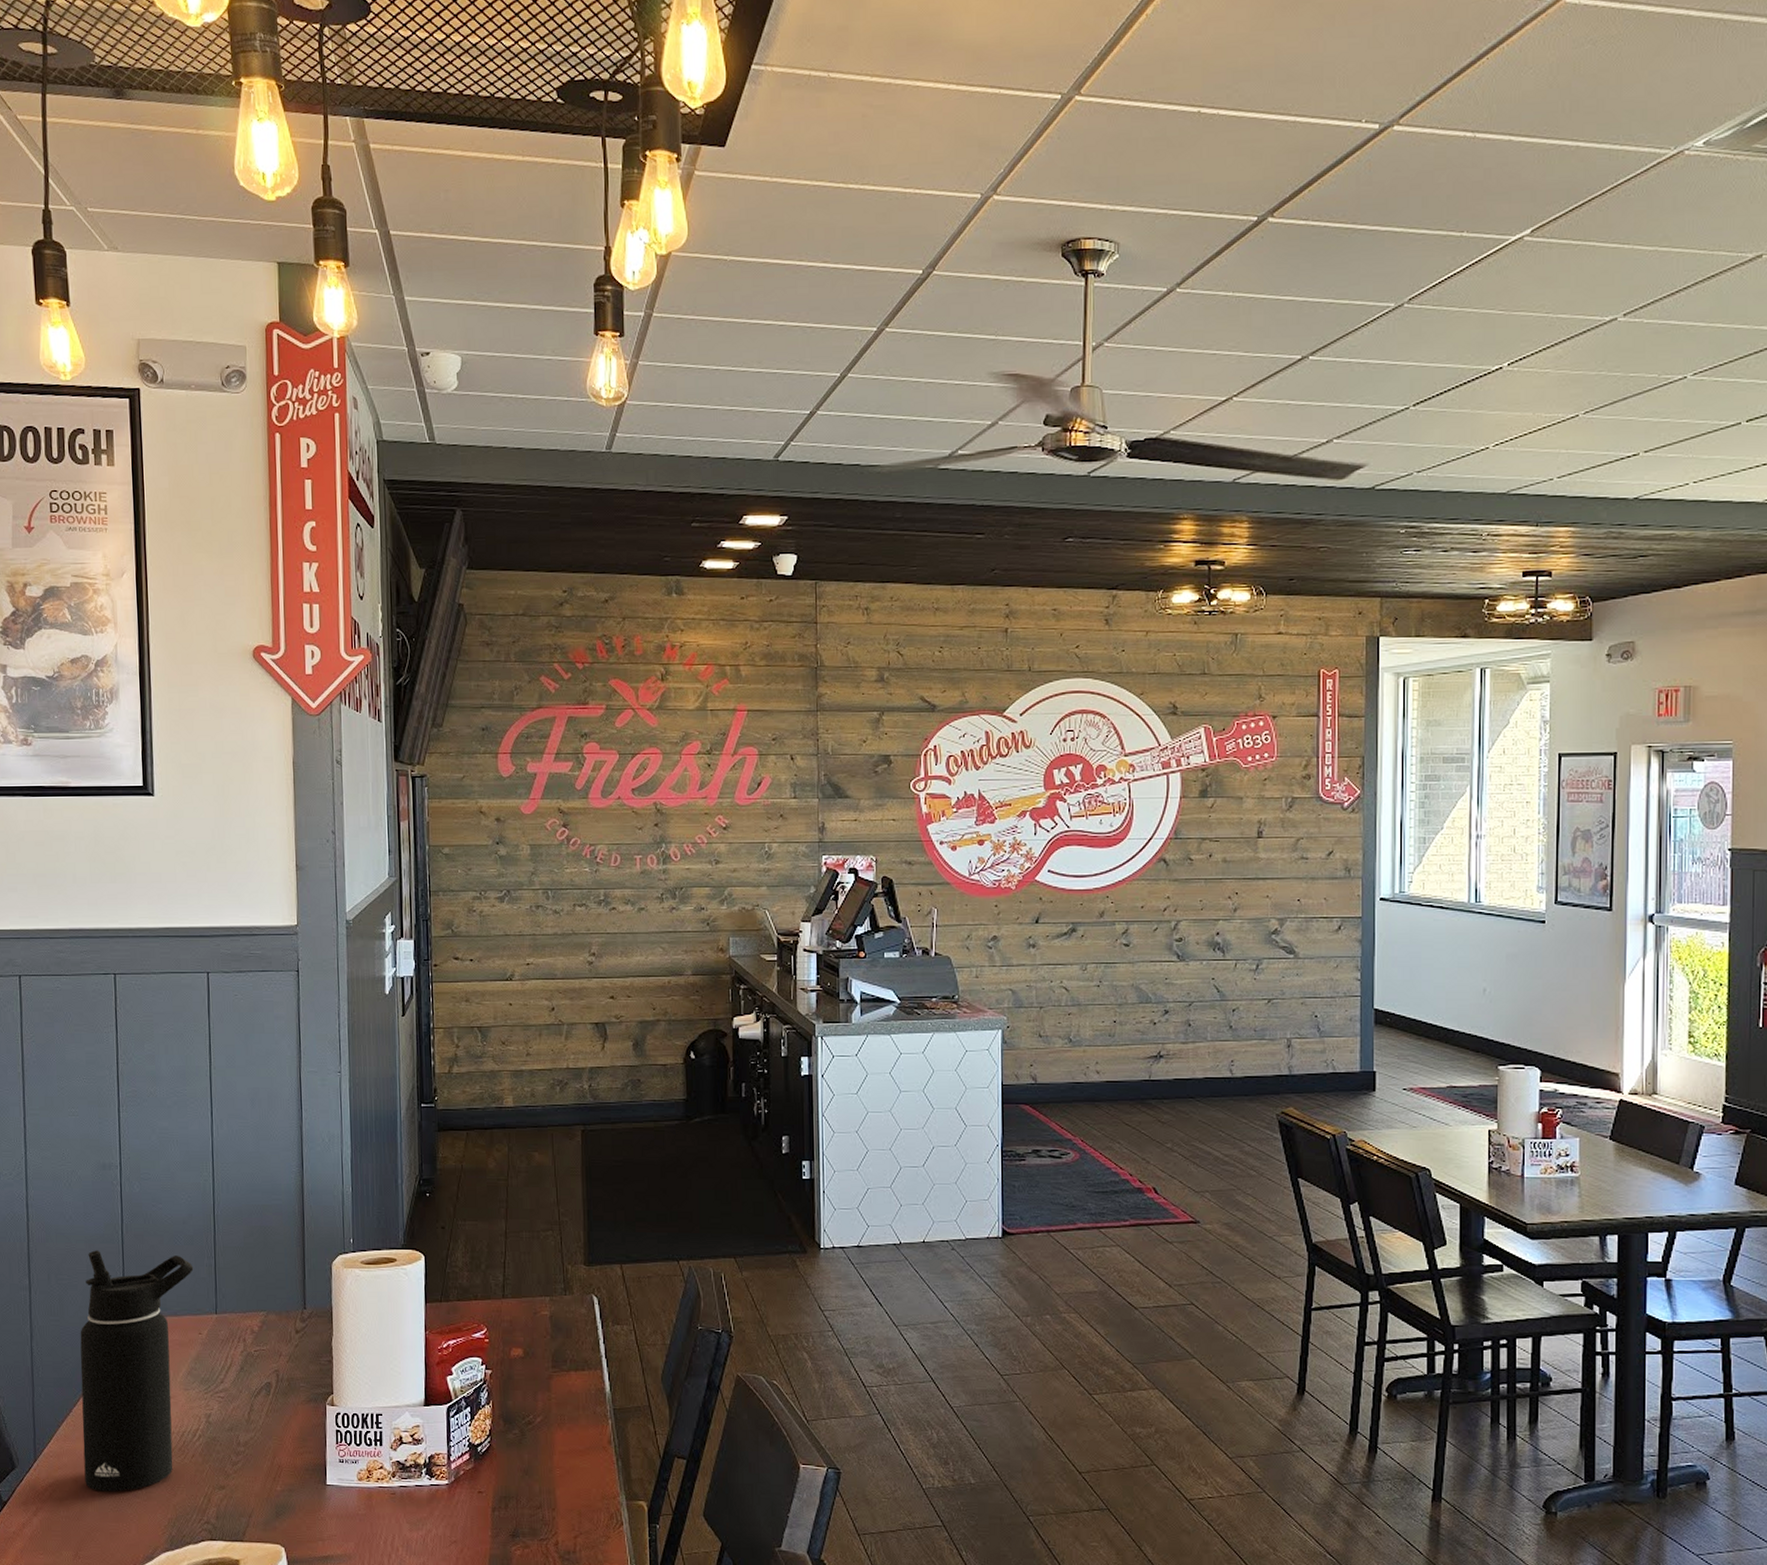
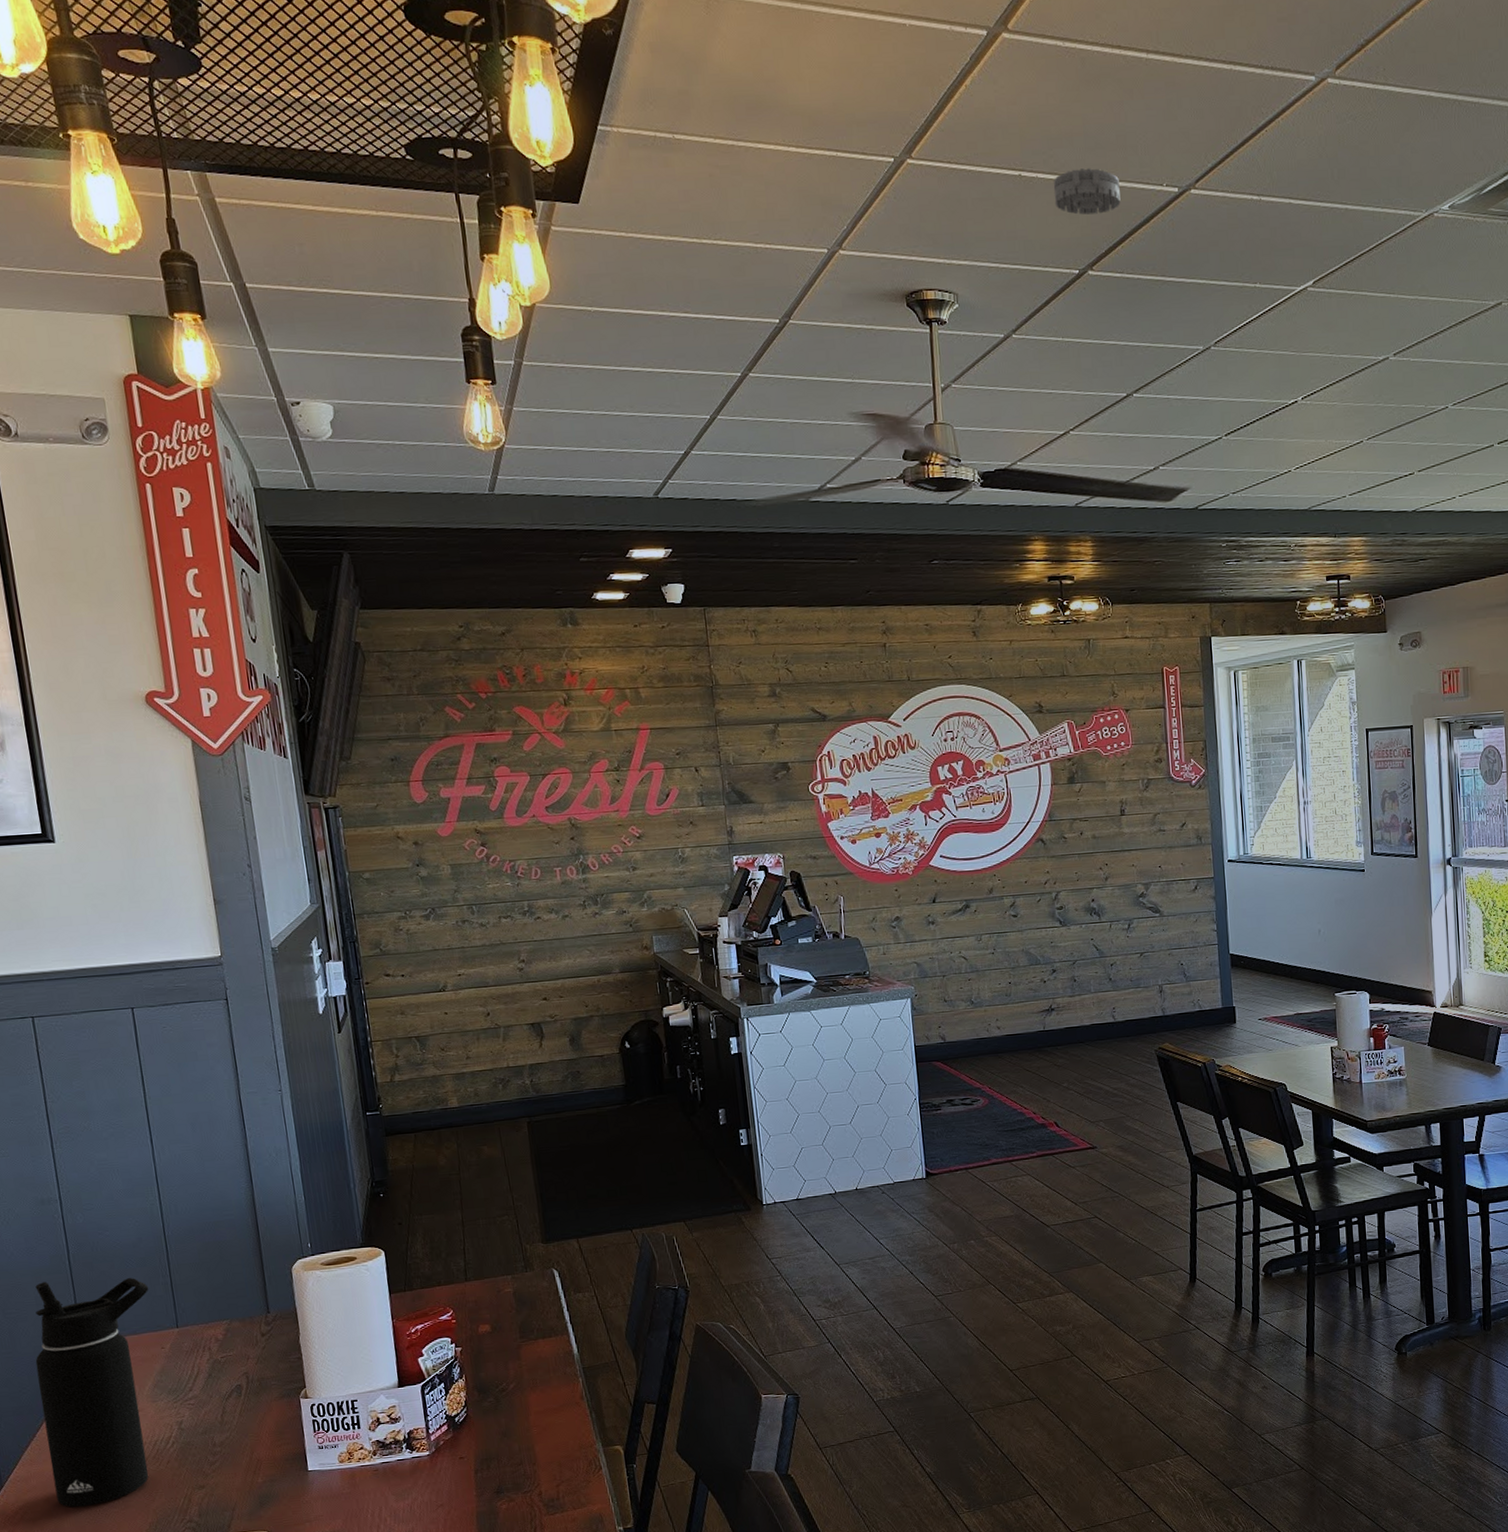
smoke detector: none [1235,103,1311,155] -> present [1053,168,1121,215]

